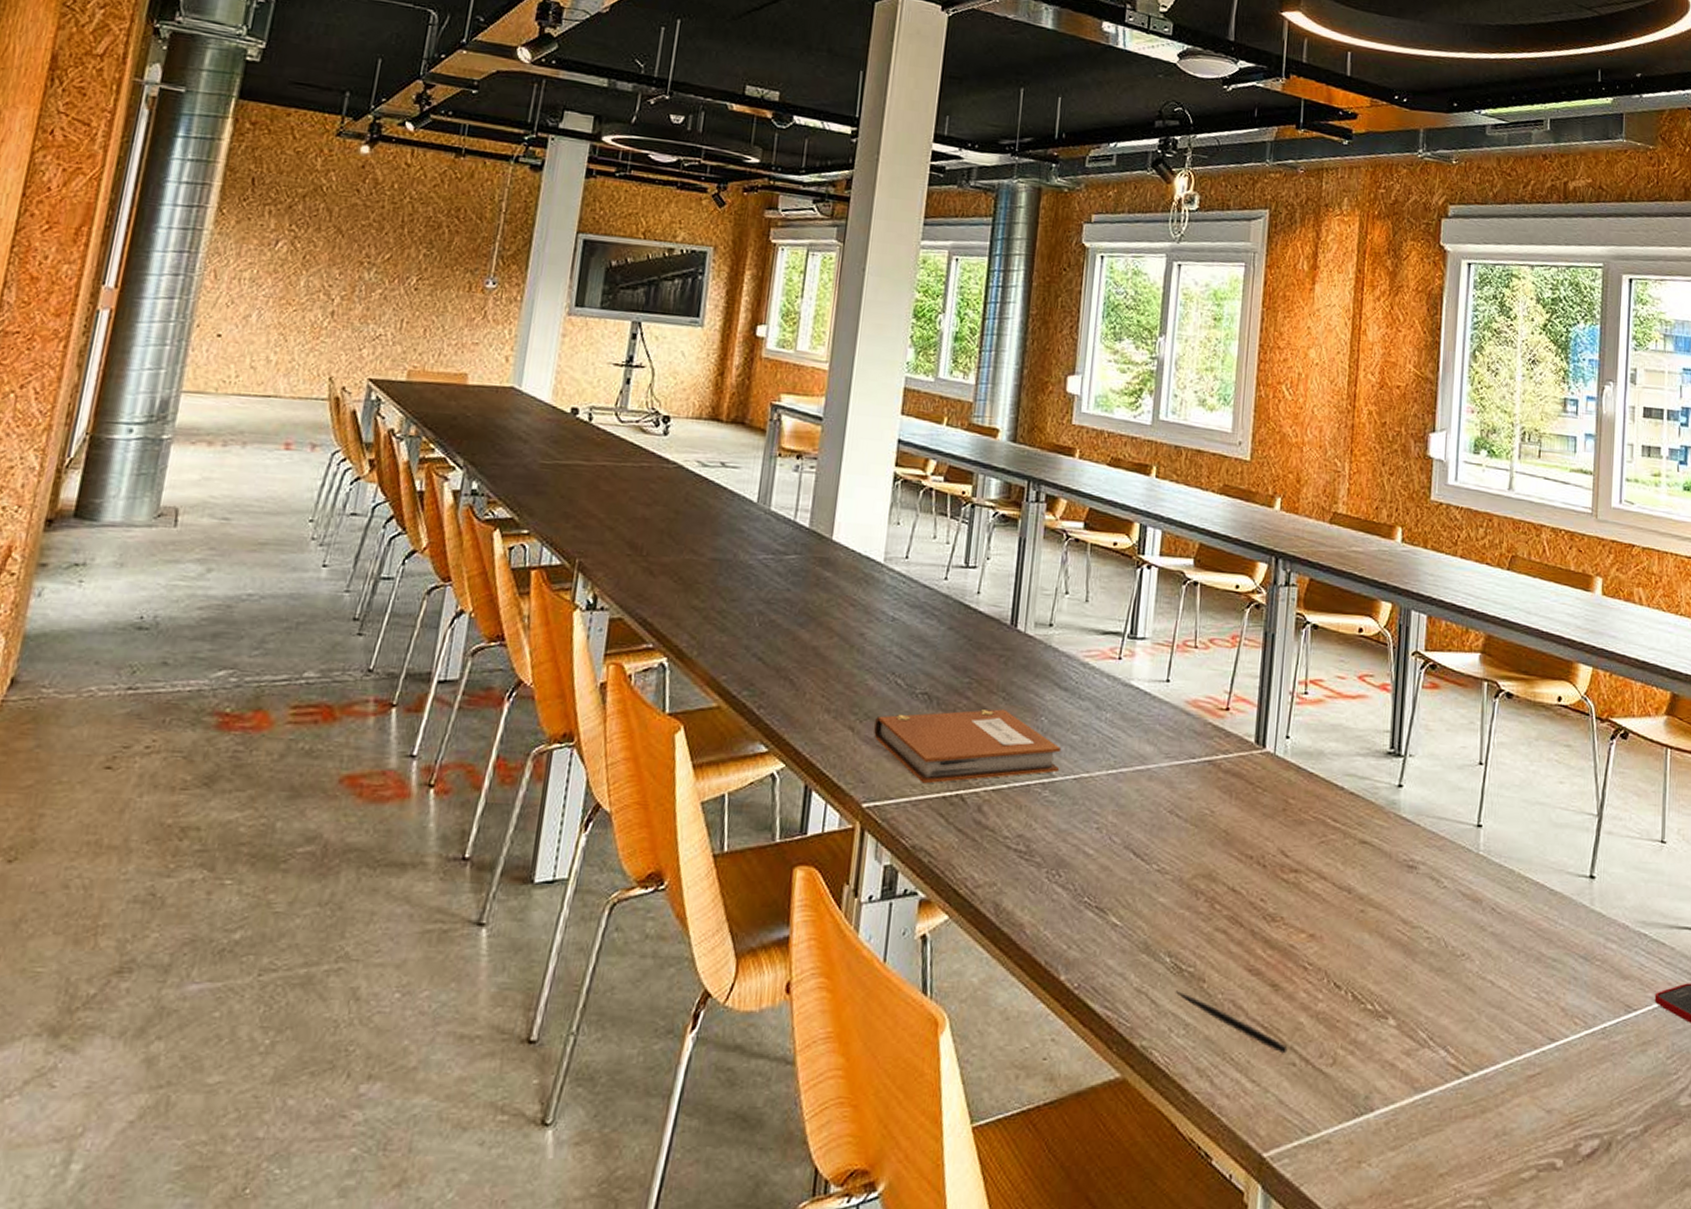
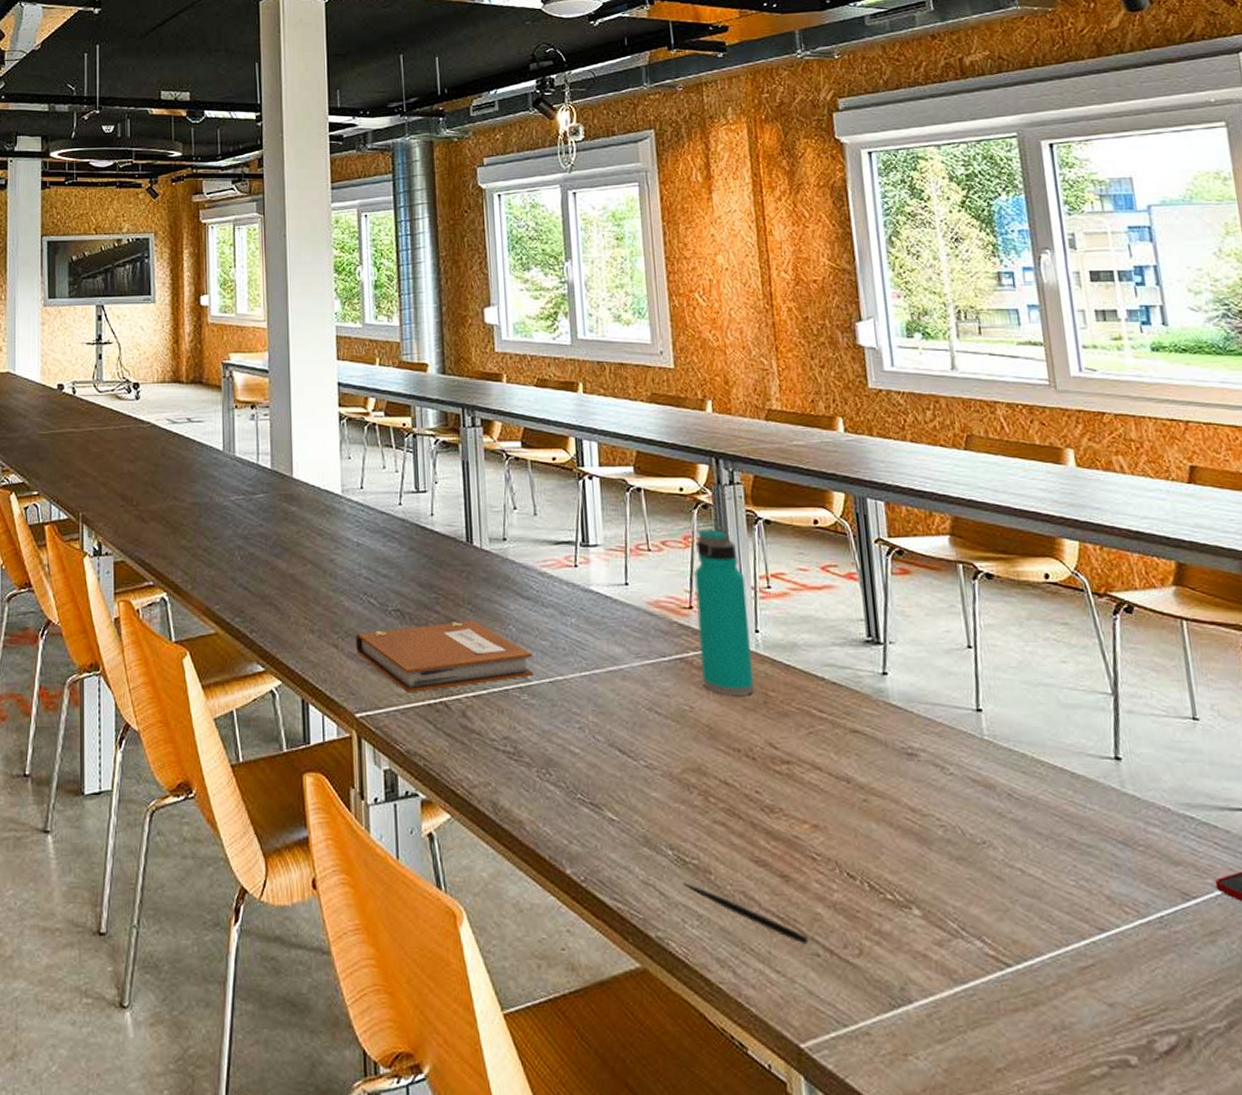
water bottle: none [1227,629,1285,802] -> present [694,527,754,695]

